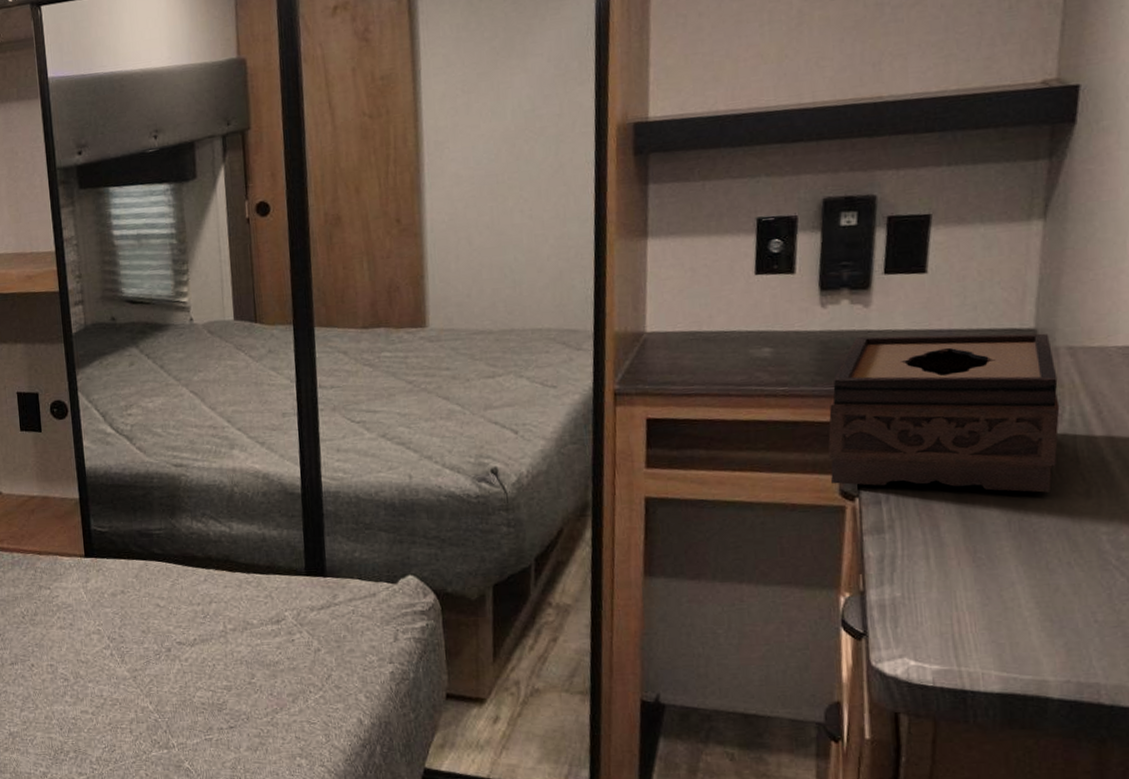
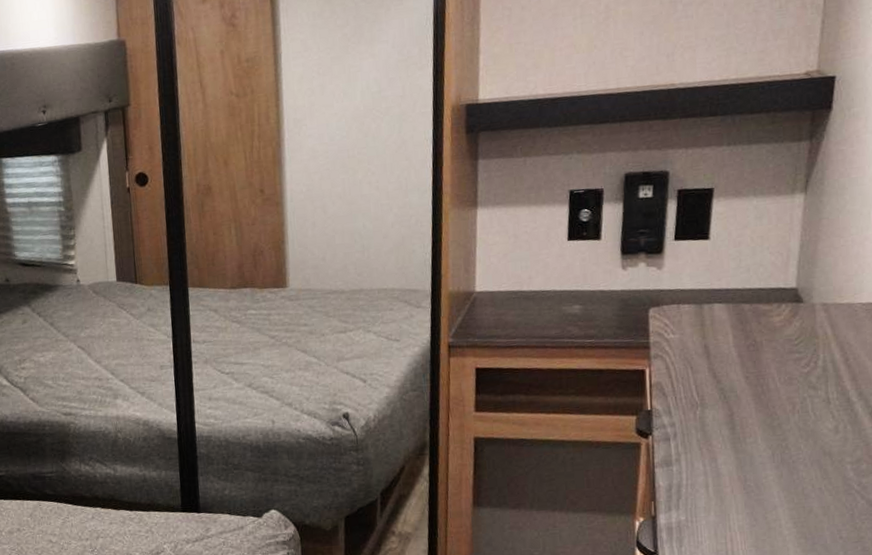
tissue box: present [828,333,1060,493] -> none [627,292,815,429]

